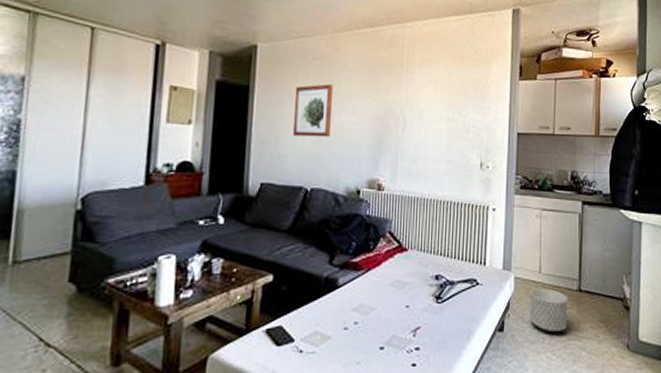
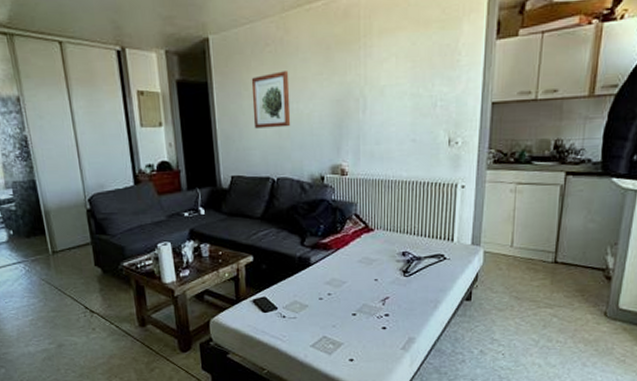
planter: present [530,288,568,332] -> none [498,261,541,300]

